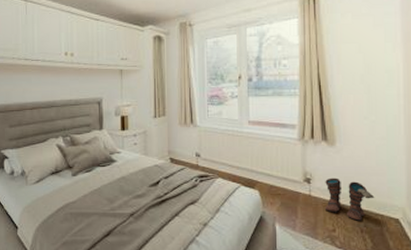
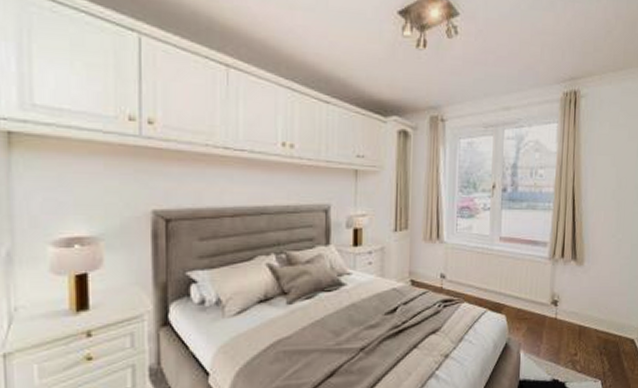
boots: present [324,178,375,221] -> none [568,299,615,343]

